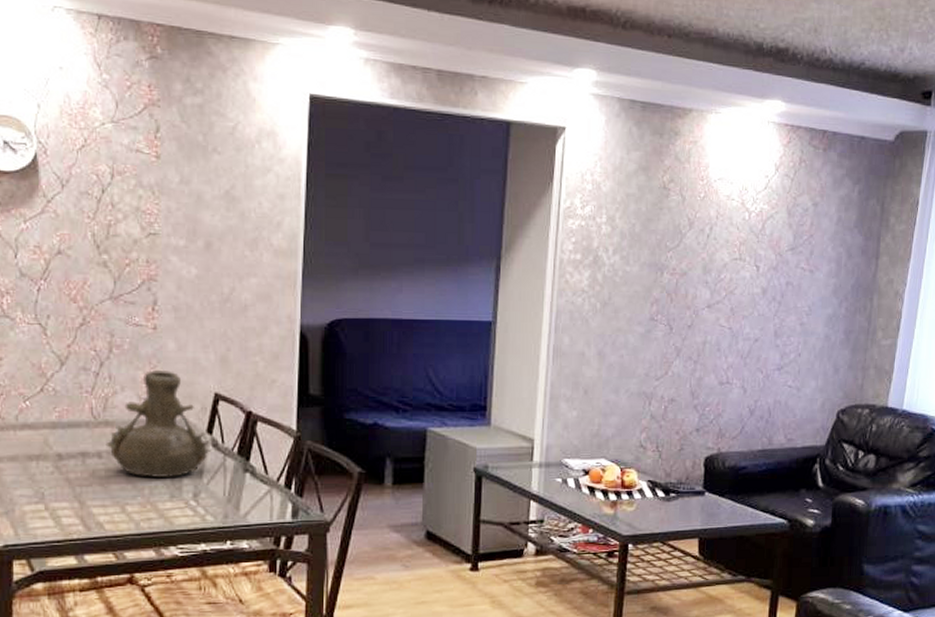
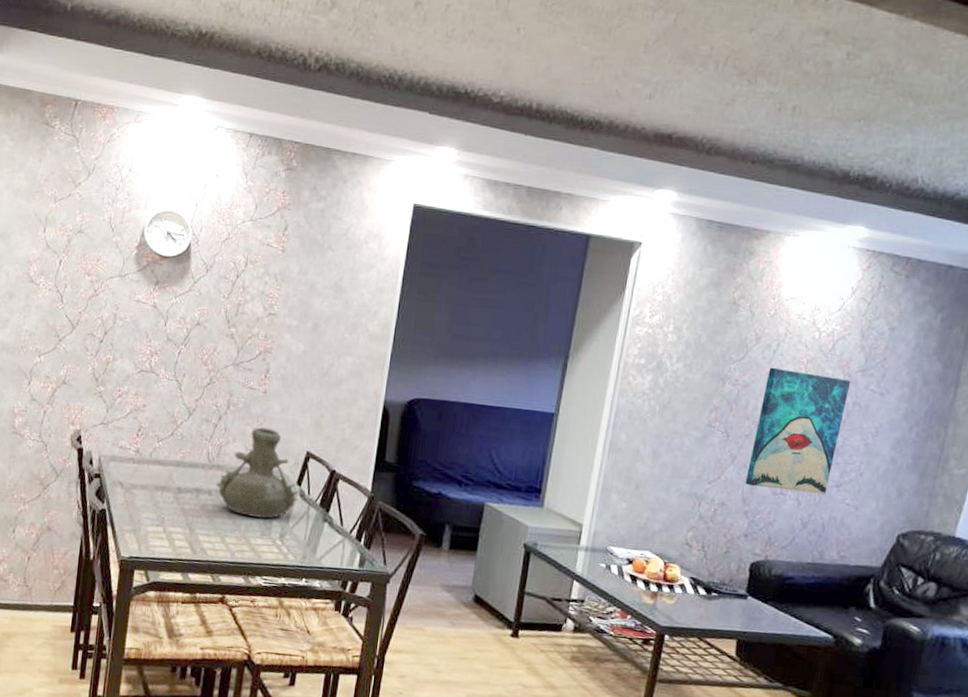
wall art: none [692,252,782,379] -> present [745,367,851,495]

